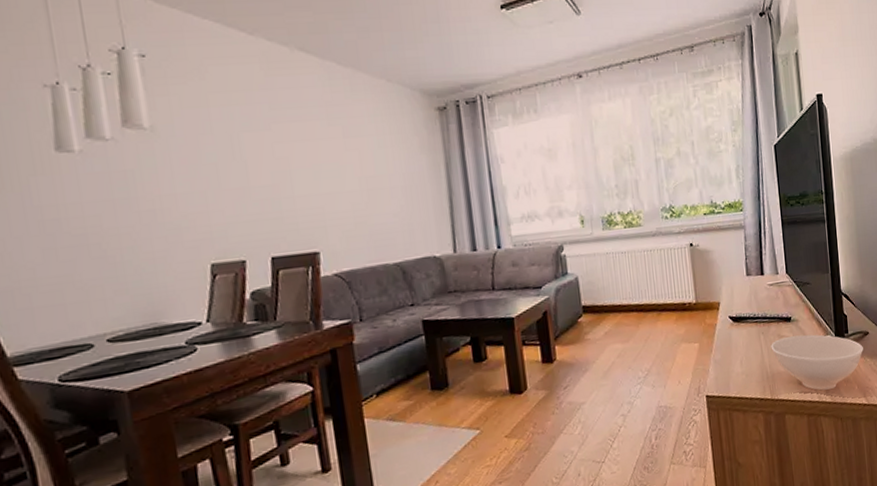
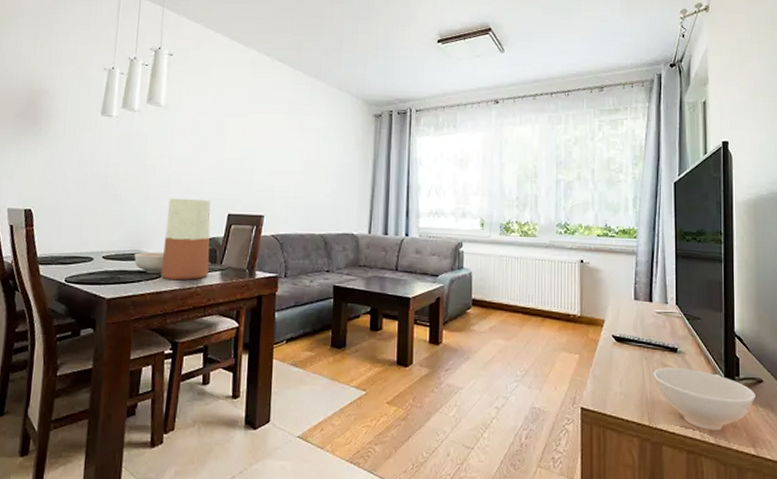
bowl: none [152,319,197,349] -> present [134,251,165,273]
vase: none [185,244,261,353] -> present [161,198,211,281]

